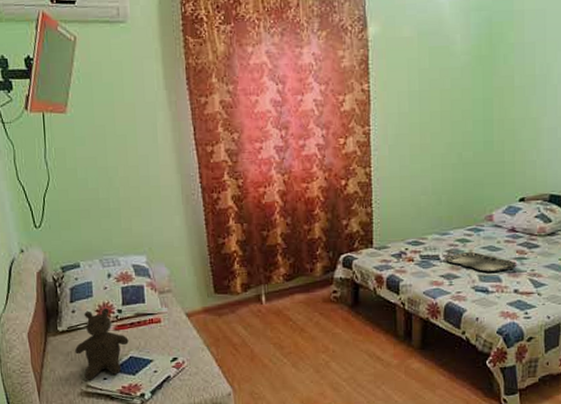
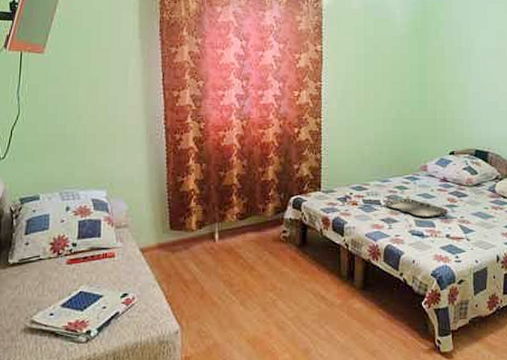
teddy bear: present [75,307,129,380] -> none [24,241,80,316]

